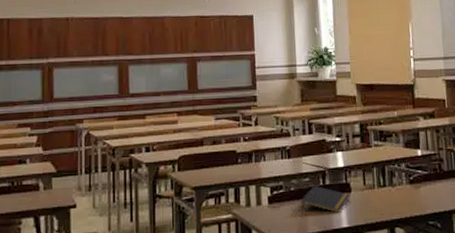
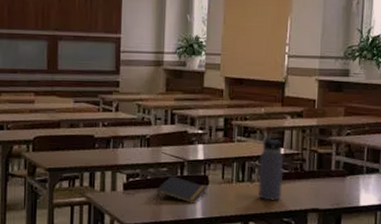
water bottle: none [395,134,424,205] -> present [258,131,284,201]

